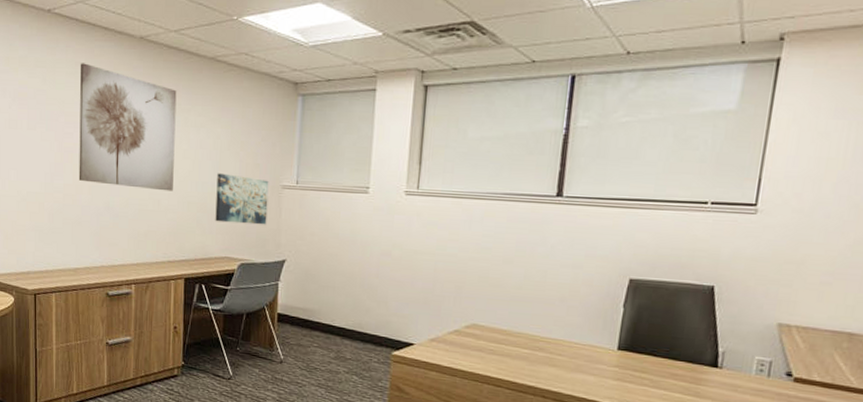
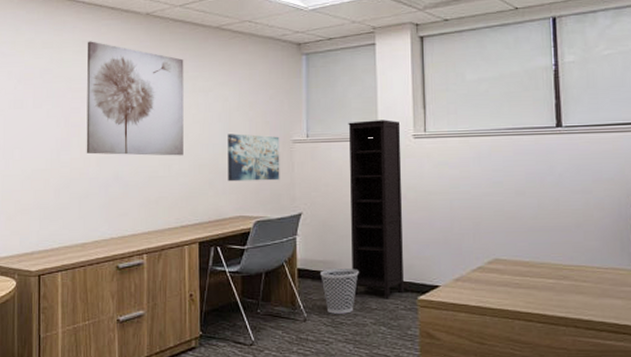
wastebasket: none [299,316,337,361] -> present [320,269,359,314]
bookcase: none [330,171,393,351] -> present [348,120,404,298]

